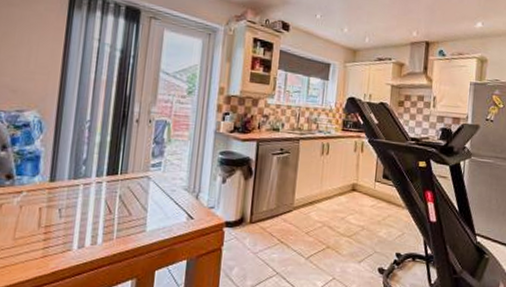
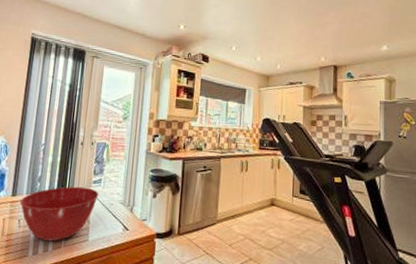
mixing bowl: none [60,170,159,233] -> present [19,186,99,242]

